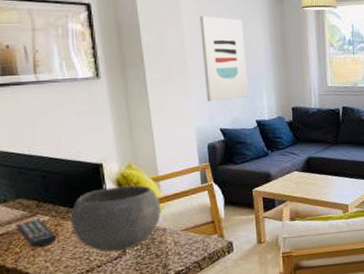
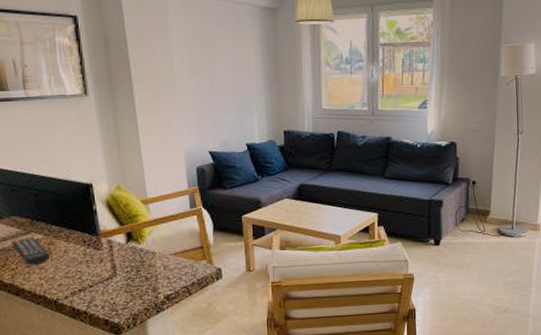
bowl: present [70,185,161,253] -> none [62,207,150,273]
wall art: present [200,16,248,102] -> none [188,30,238,122]

